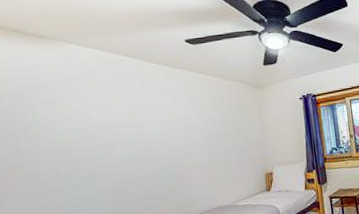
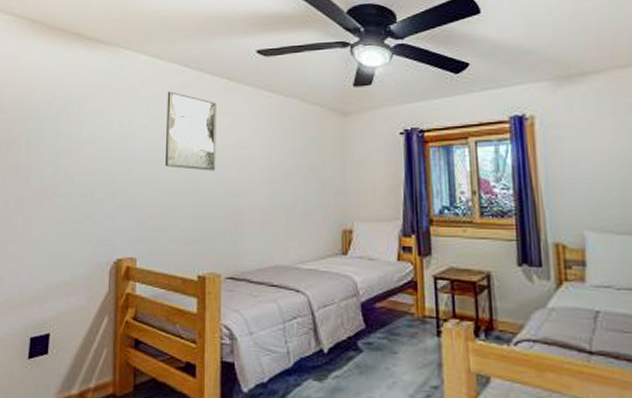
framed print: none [112,78,163,142] -> present [164,91,216,171]

